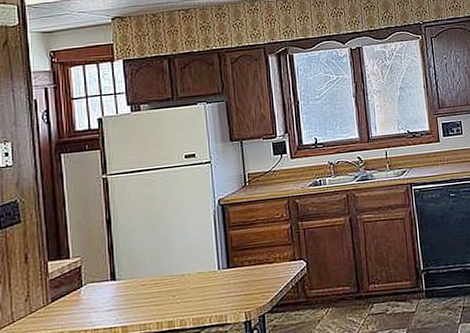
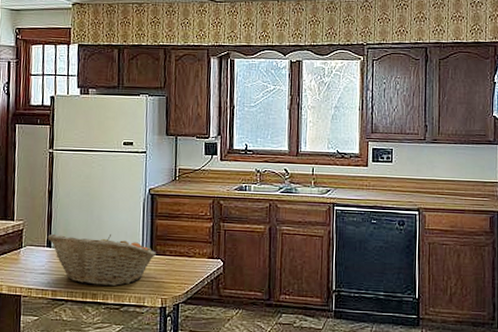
fruit basket: none [110,253,234,314] -> present [47,233,156,287]

